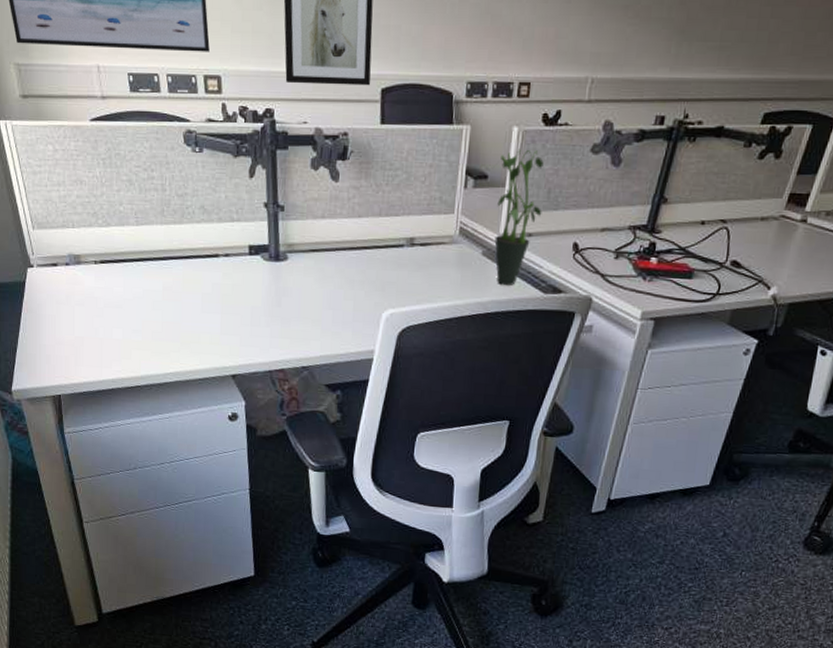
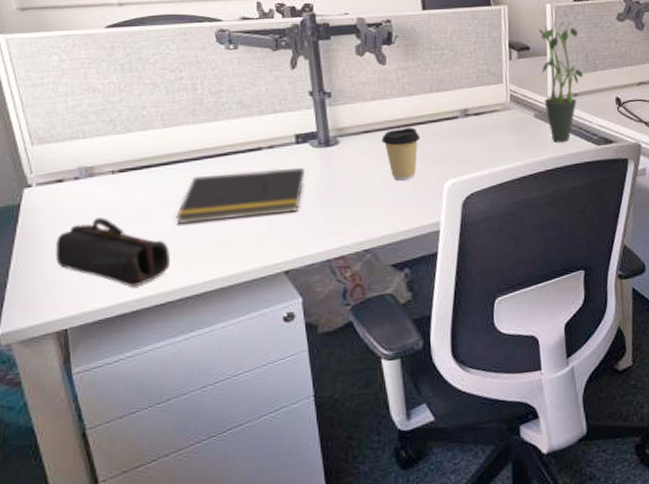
pencil case: none [52,301,139,368] -> present [56,216,170,287]
notepad: none [145,275,256,322] -> present [176,168,306,224]
coffee cup: none [327,250,365,305] -> present [381,127,421,181]

